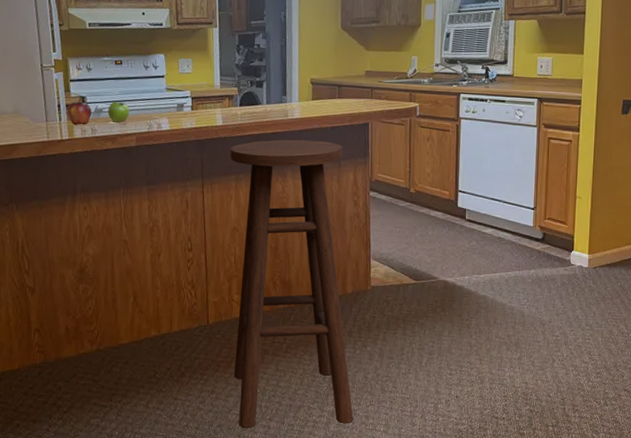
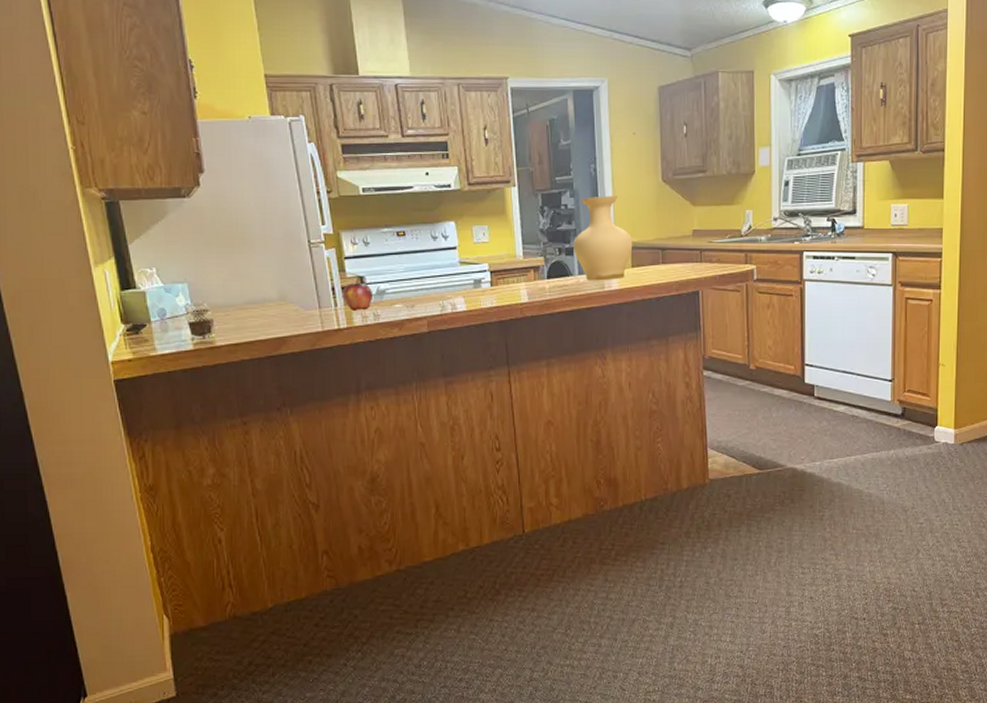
fruit: present [107,102,130,123] -> none [391,281,417,305]
bar stool: present [230,139,354,428] -> none [539,314,695,648]
vase: none [263,38,314,111] -> present [573,195,633,281]

